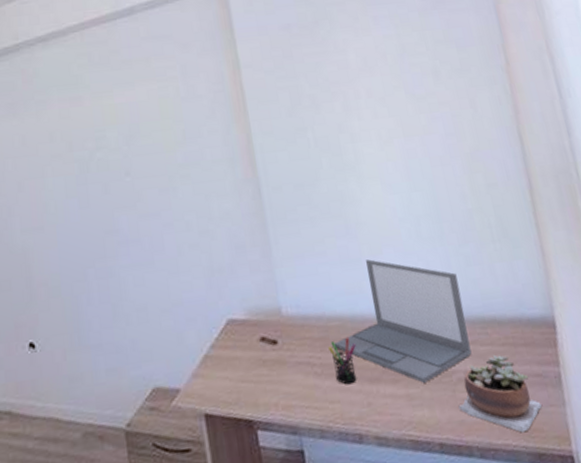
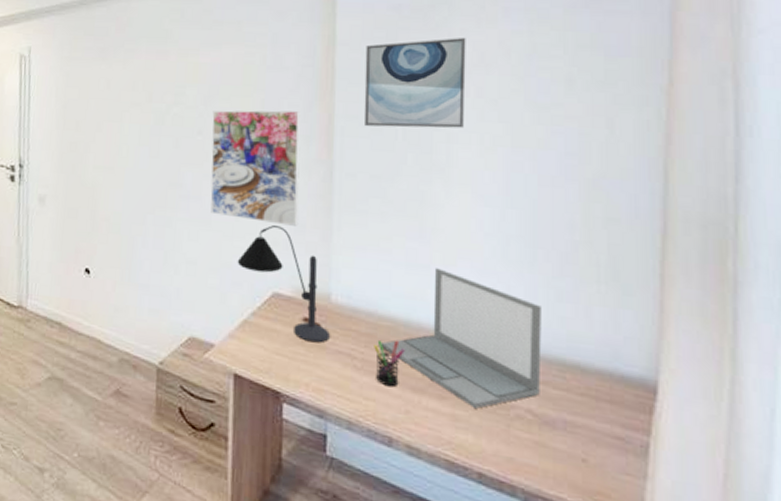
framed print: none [136,135,239,254] -> present [210,110,301,226]
desk lamp: none [187,251,288,361] -> present [237,225,330,343]
wall art: none [267,47,363,139] -> present [363,38,466,129]
succulent plant: present [458,354,542,433] -> none [510,401,615,492]

